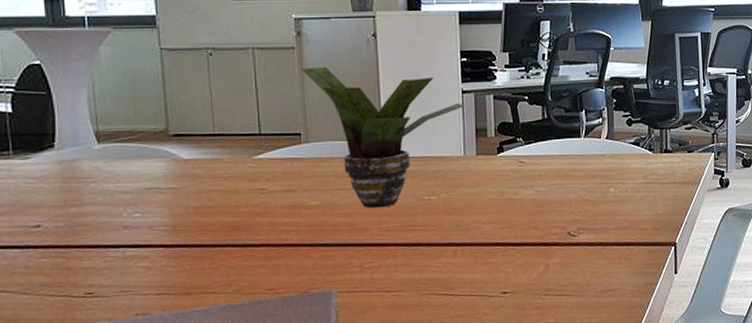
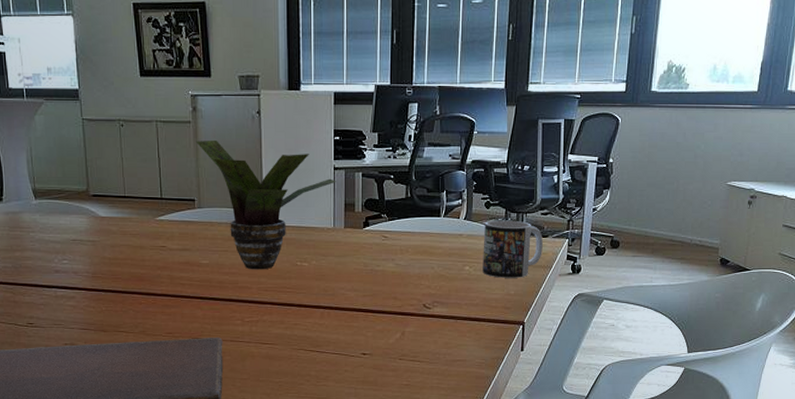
mug: none [627,136,689,198] -> present [483,220,543,278]

